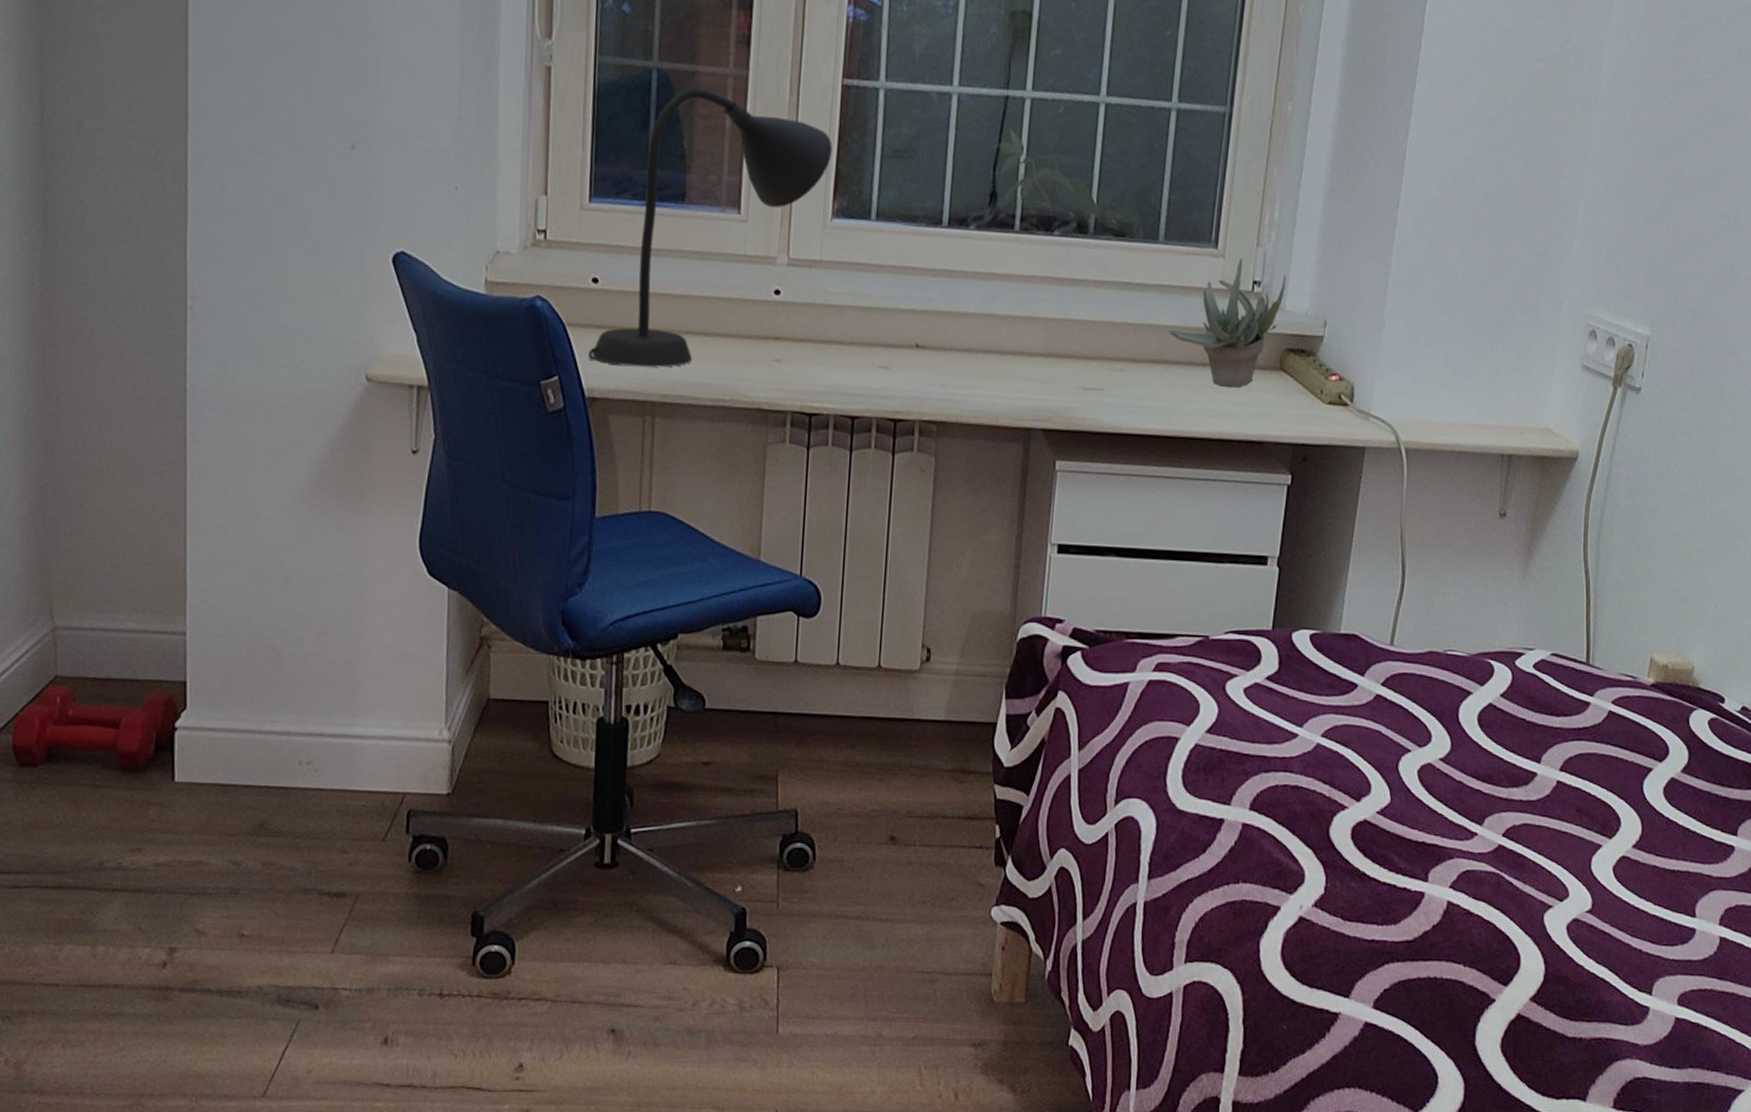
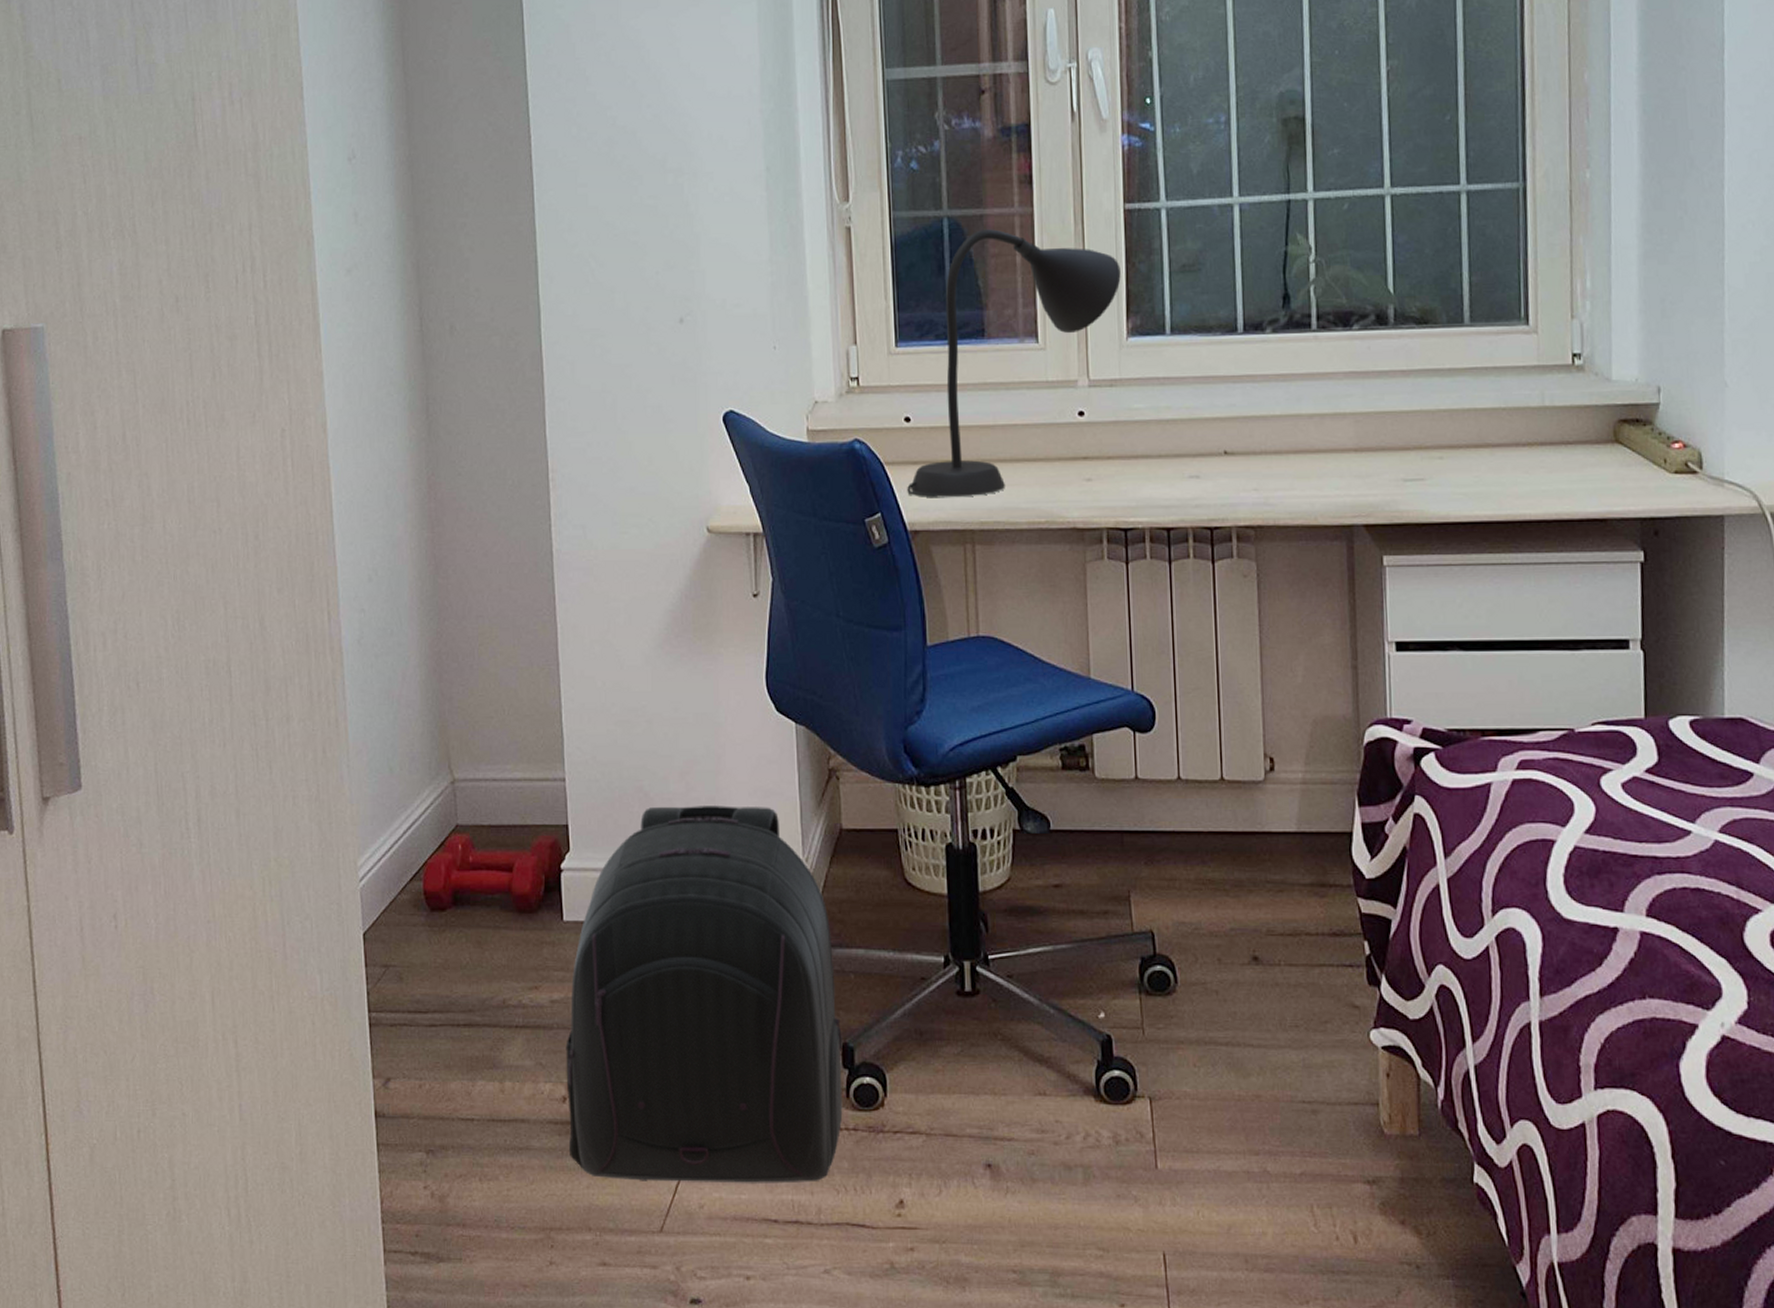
backpack: none [165,666,473,1049] -> present [565,806,843,1184]
succulent plant: present [1169,258,1286,388] -> none [1487,332,1609,466]

